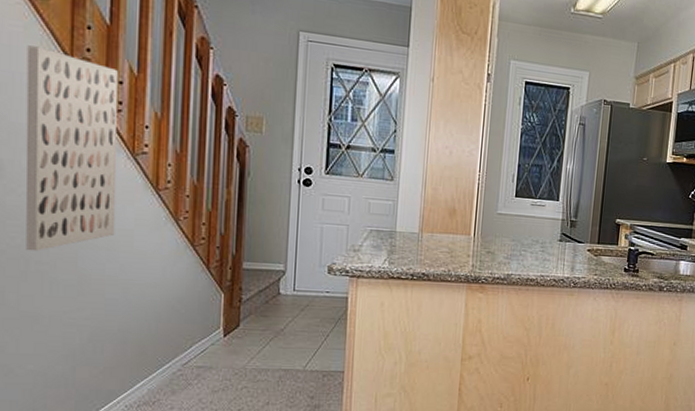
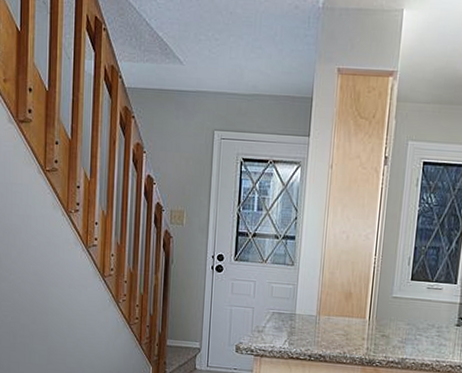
wall art: present [25,45,118,252] -> none [14,161,76,327]

